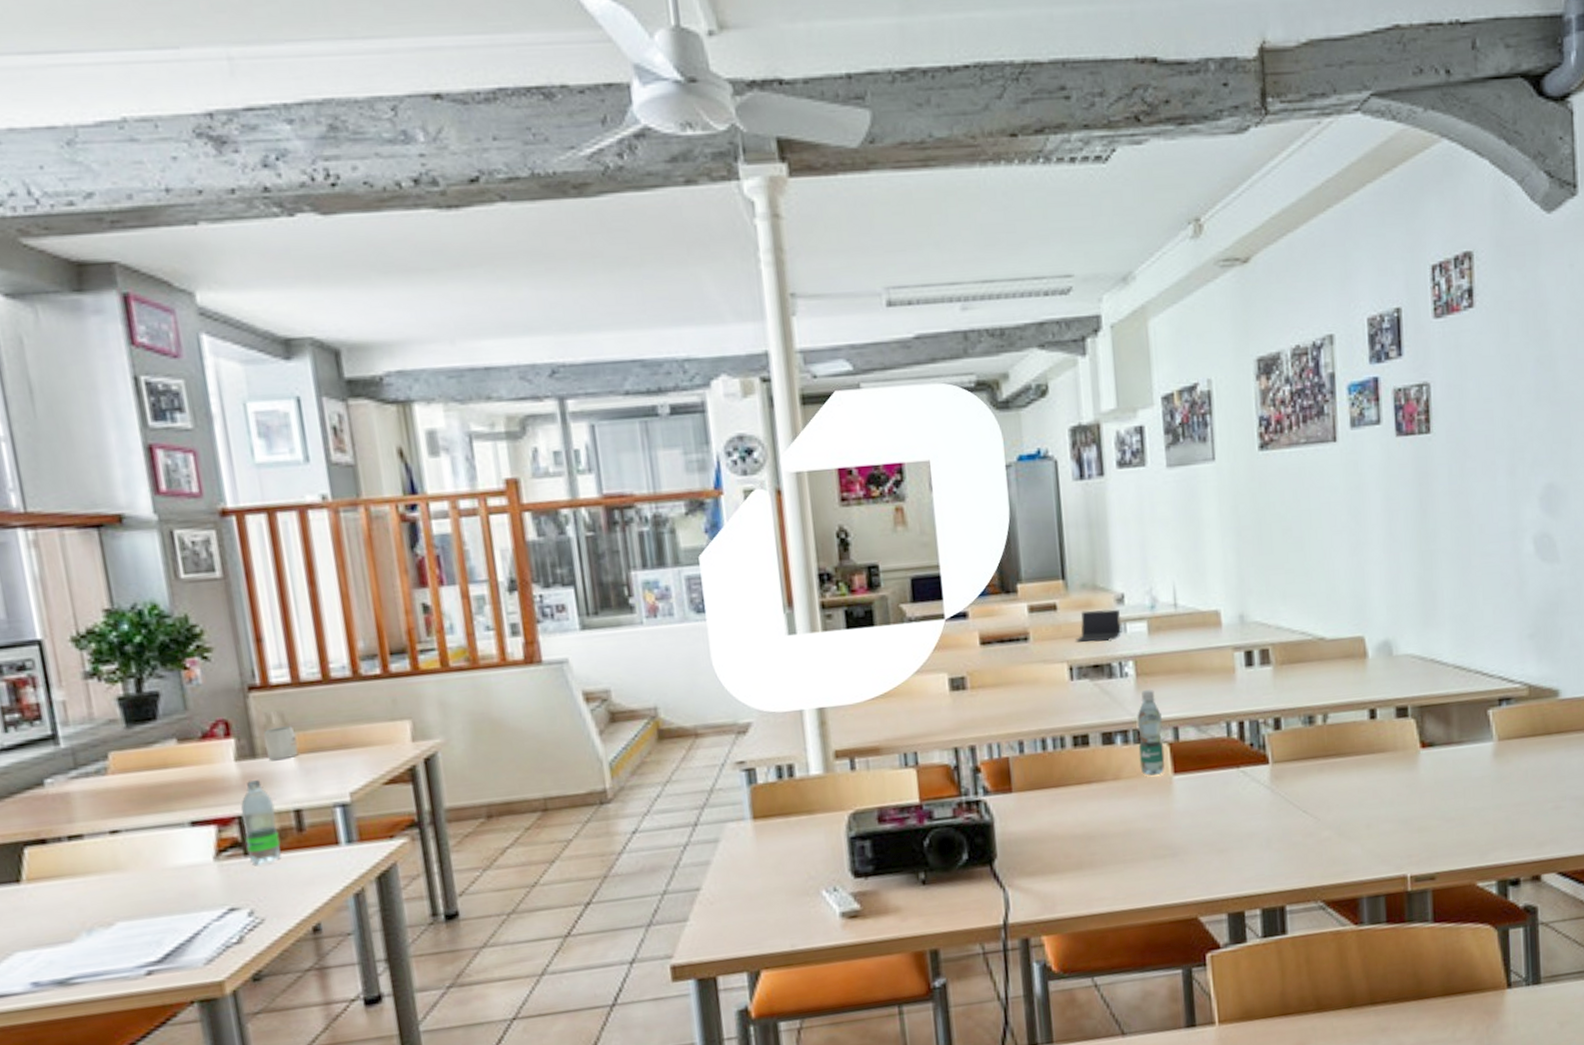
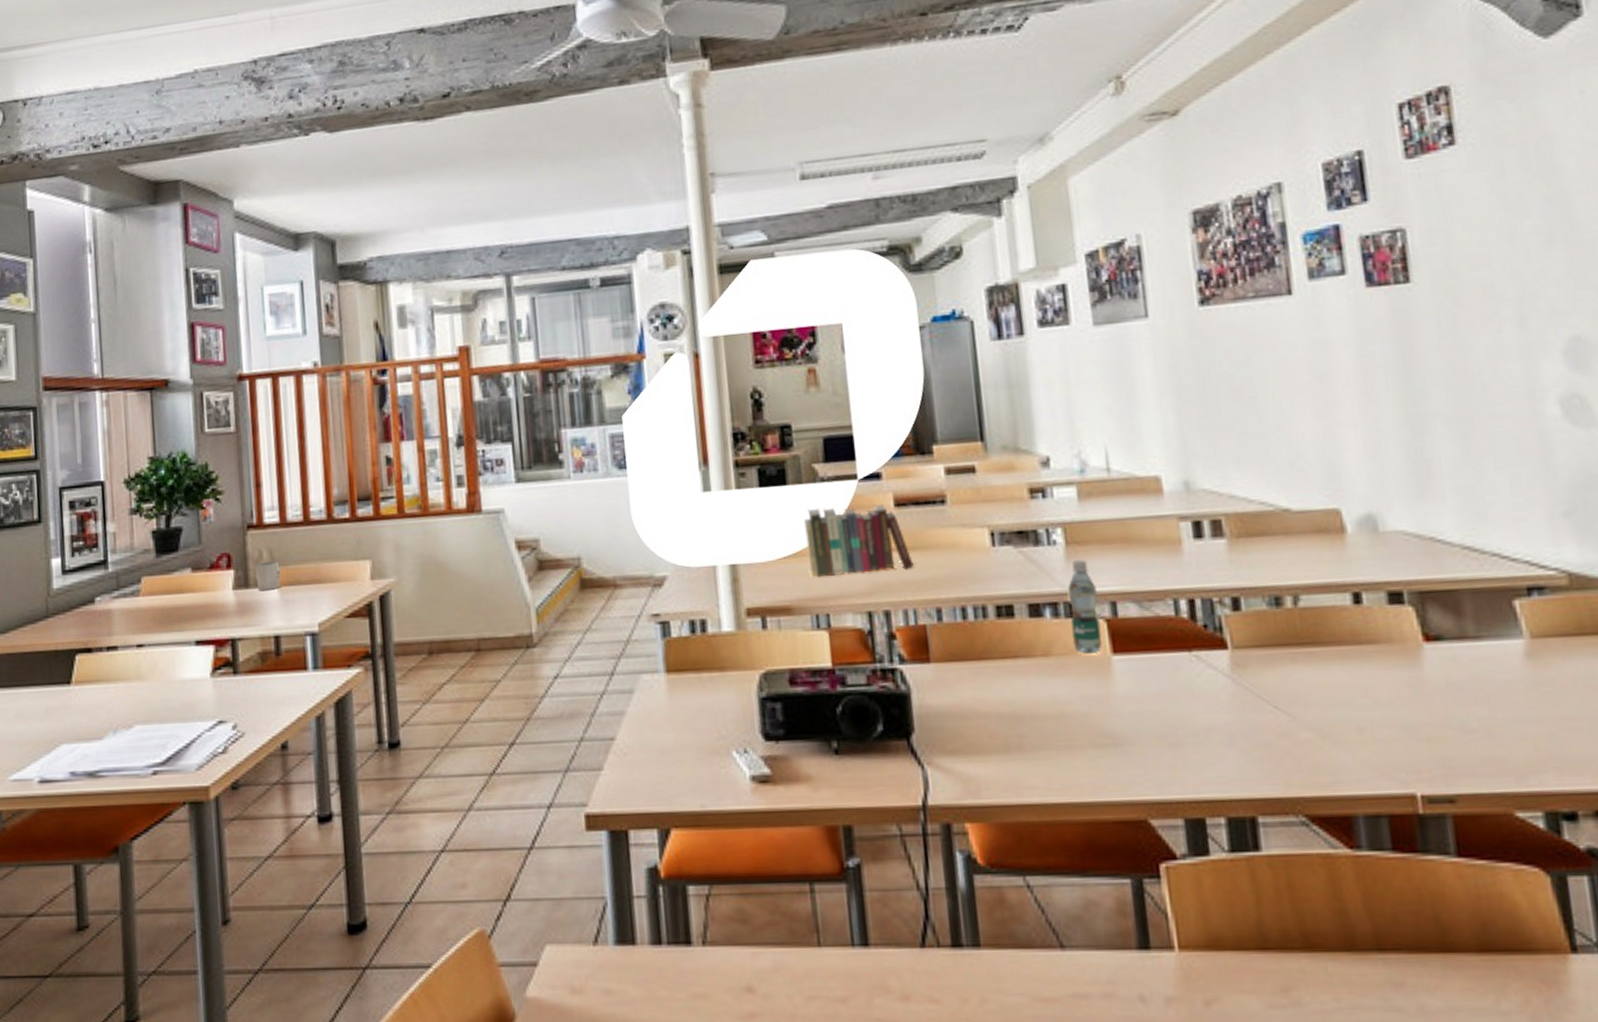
bottle: present [240,780,282,867] -> none [233,607,262,685]
books: none [892,643,998,718] -> present [804,504,914,578]
laptop computer: present [1076,609,1121,642] -> none [997,473,1047,507]

